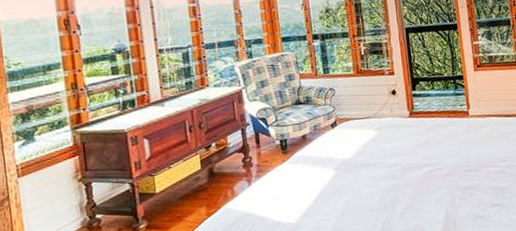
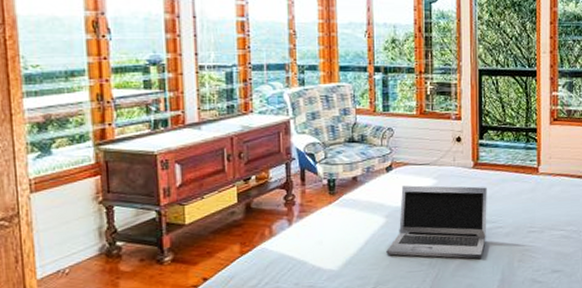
laptop: none [338,133,428,205] -> present [386,185,487,259]

